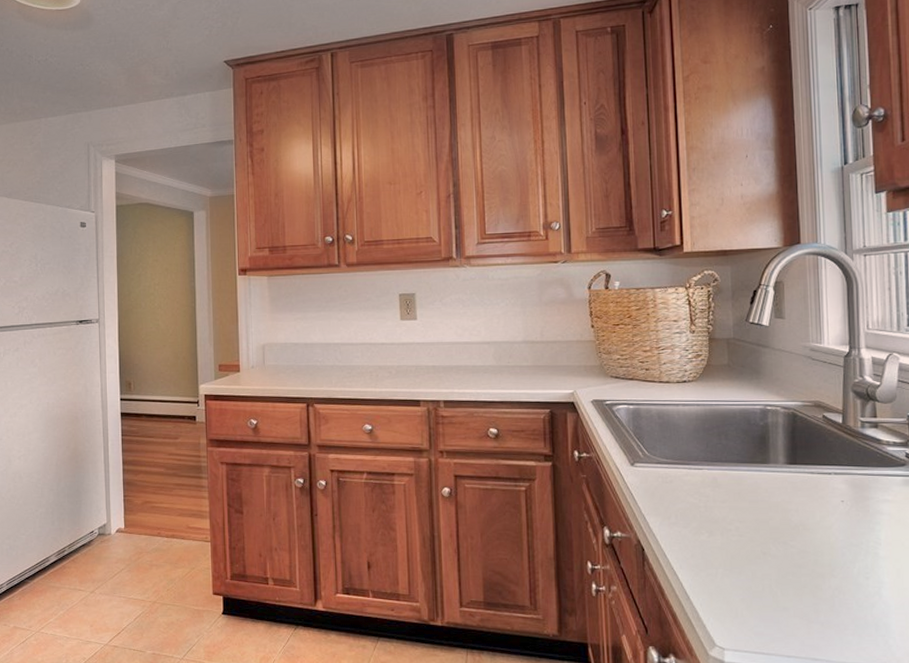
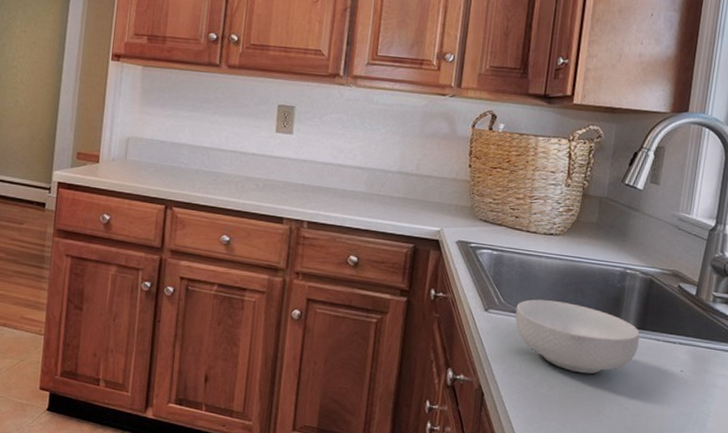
cereal bowl: none [661,447,793,516] -> present [515,299,640,374]

